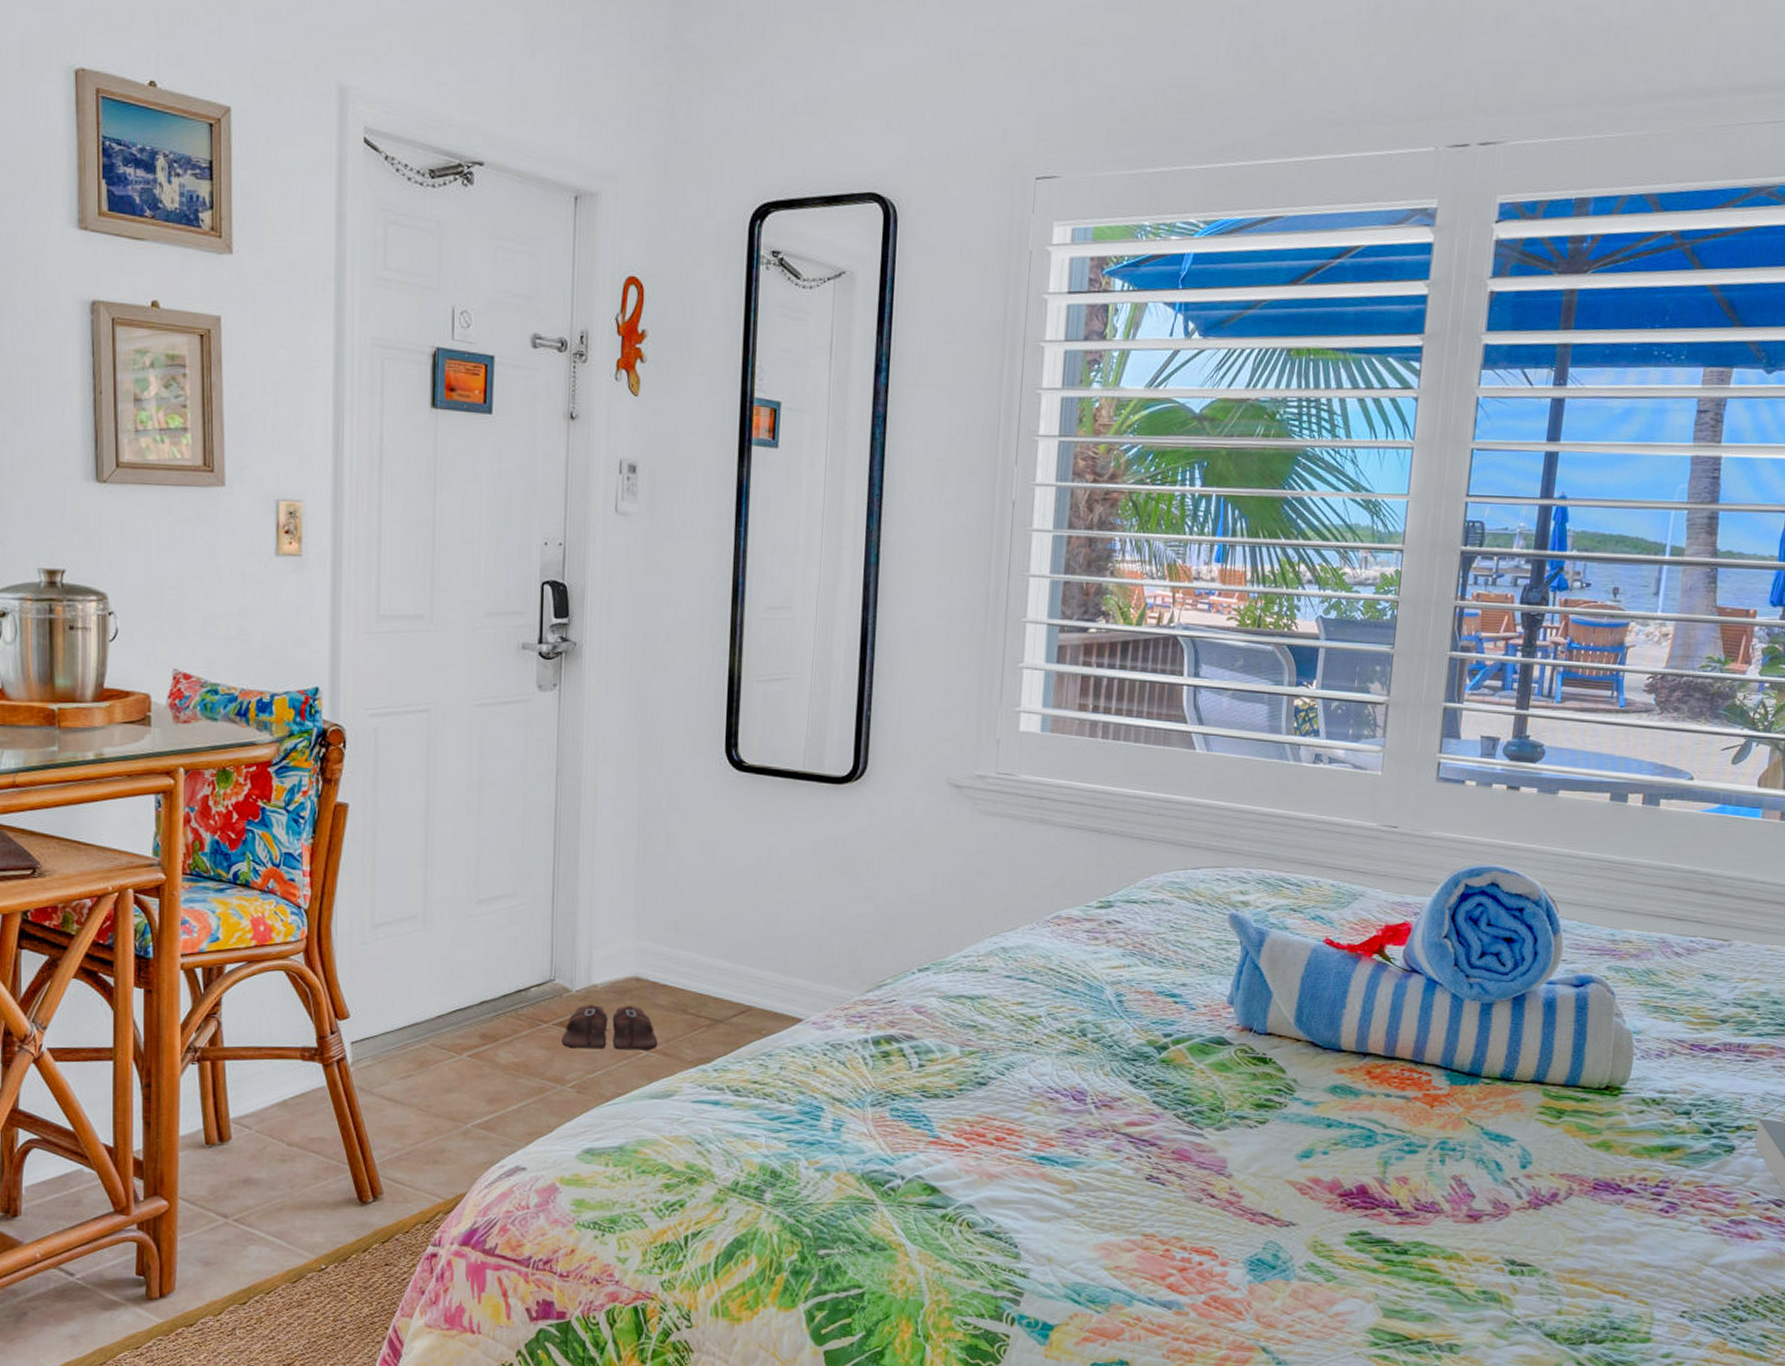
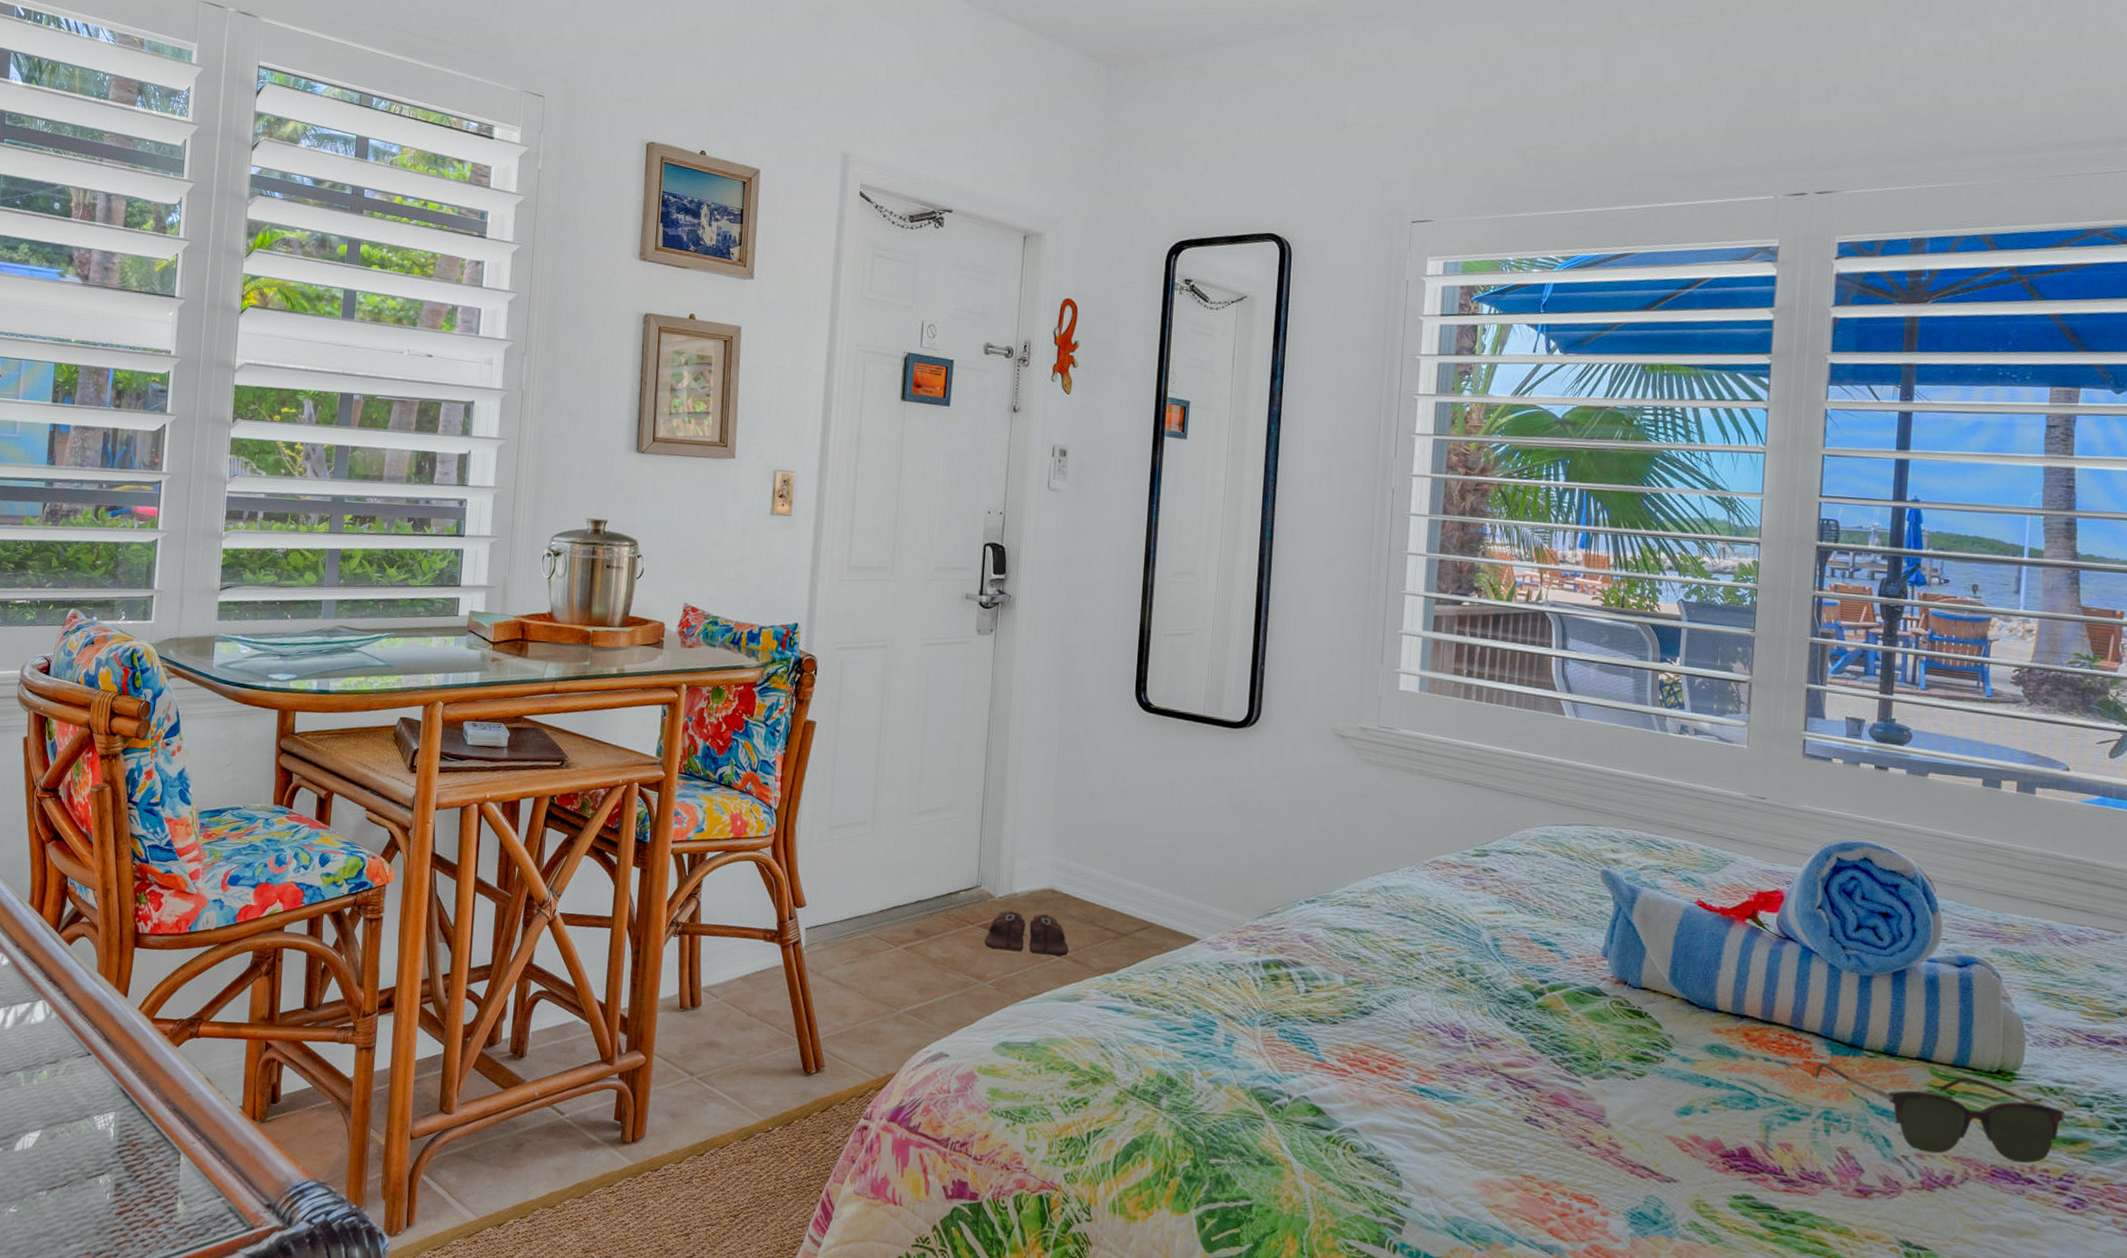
sunglasses: none [1433,1094,1665,1174] -> present [1814,1063,2065,1163]

